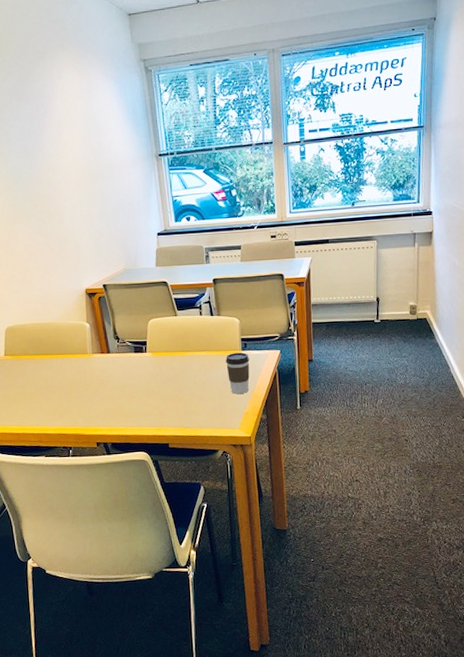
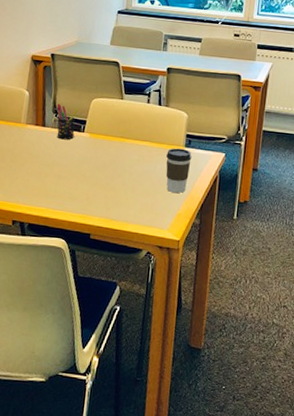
pen holder: none [117,329,138,363] -> present [56,103,78,140]

